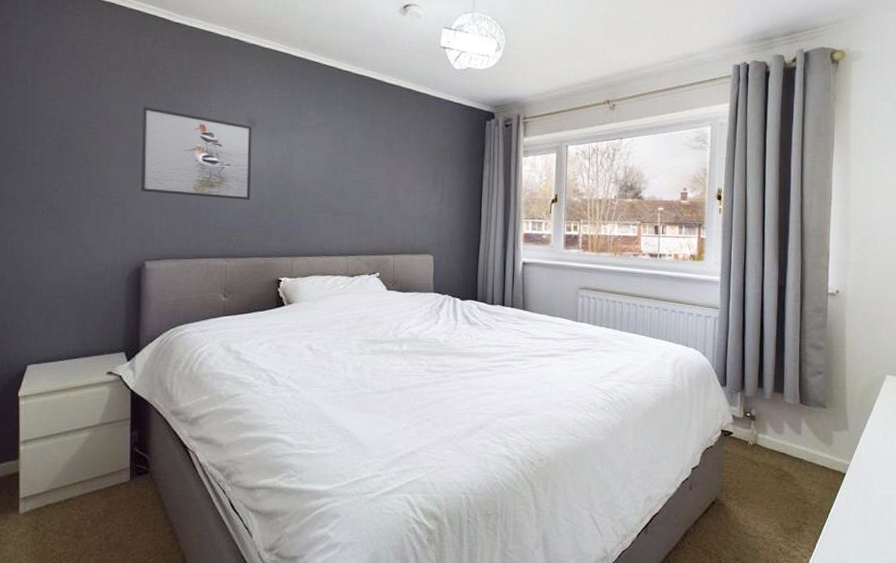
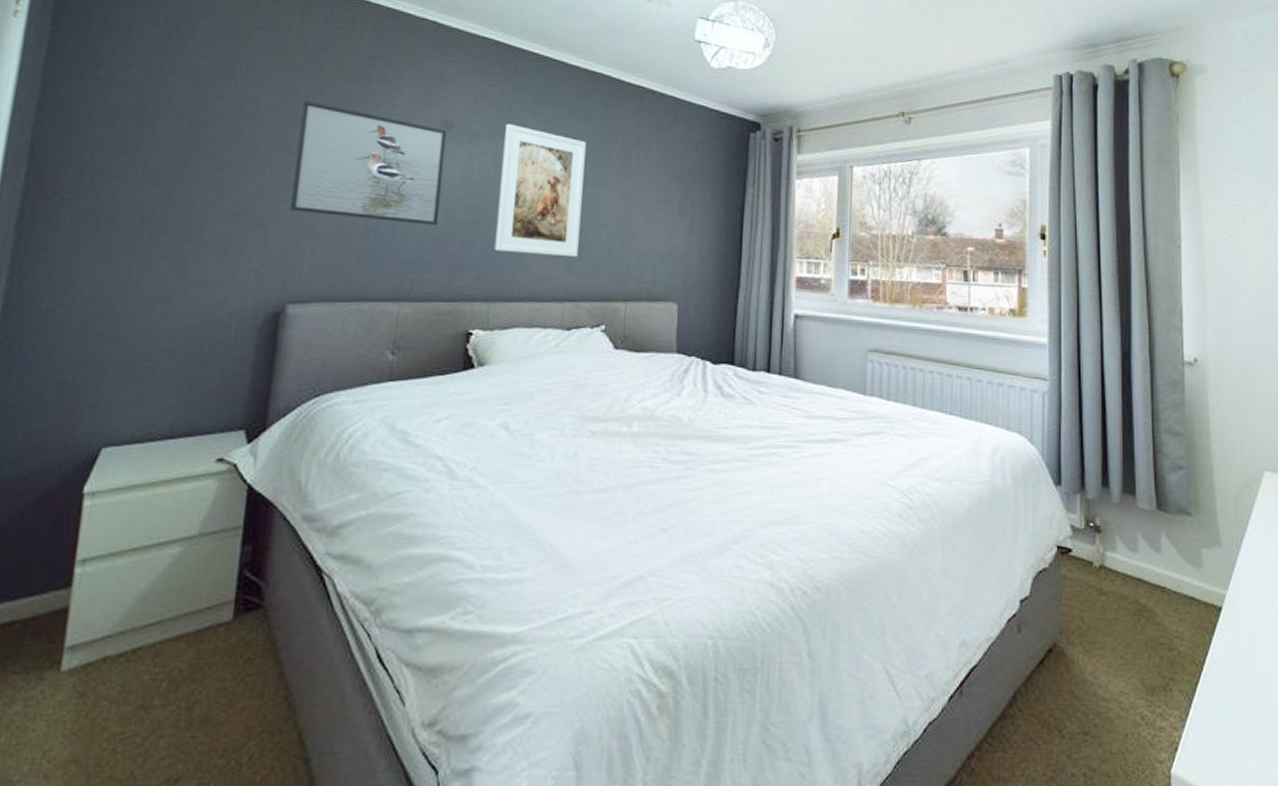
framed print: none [293,120,359,222] -> present [494,124,586,258]

